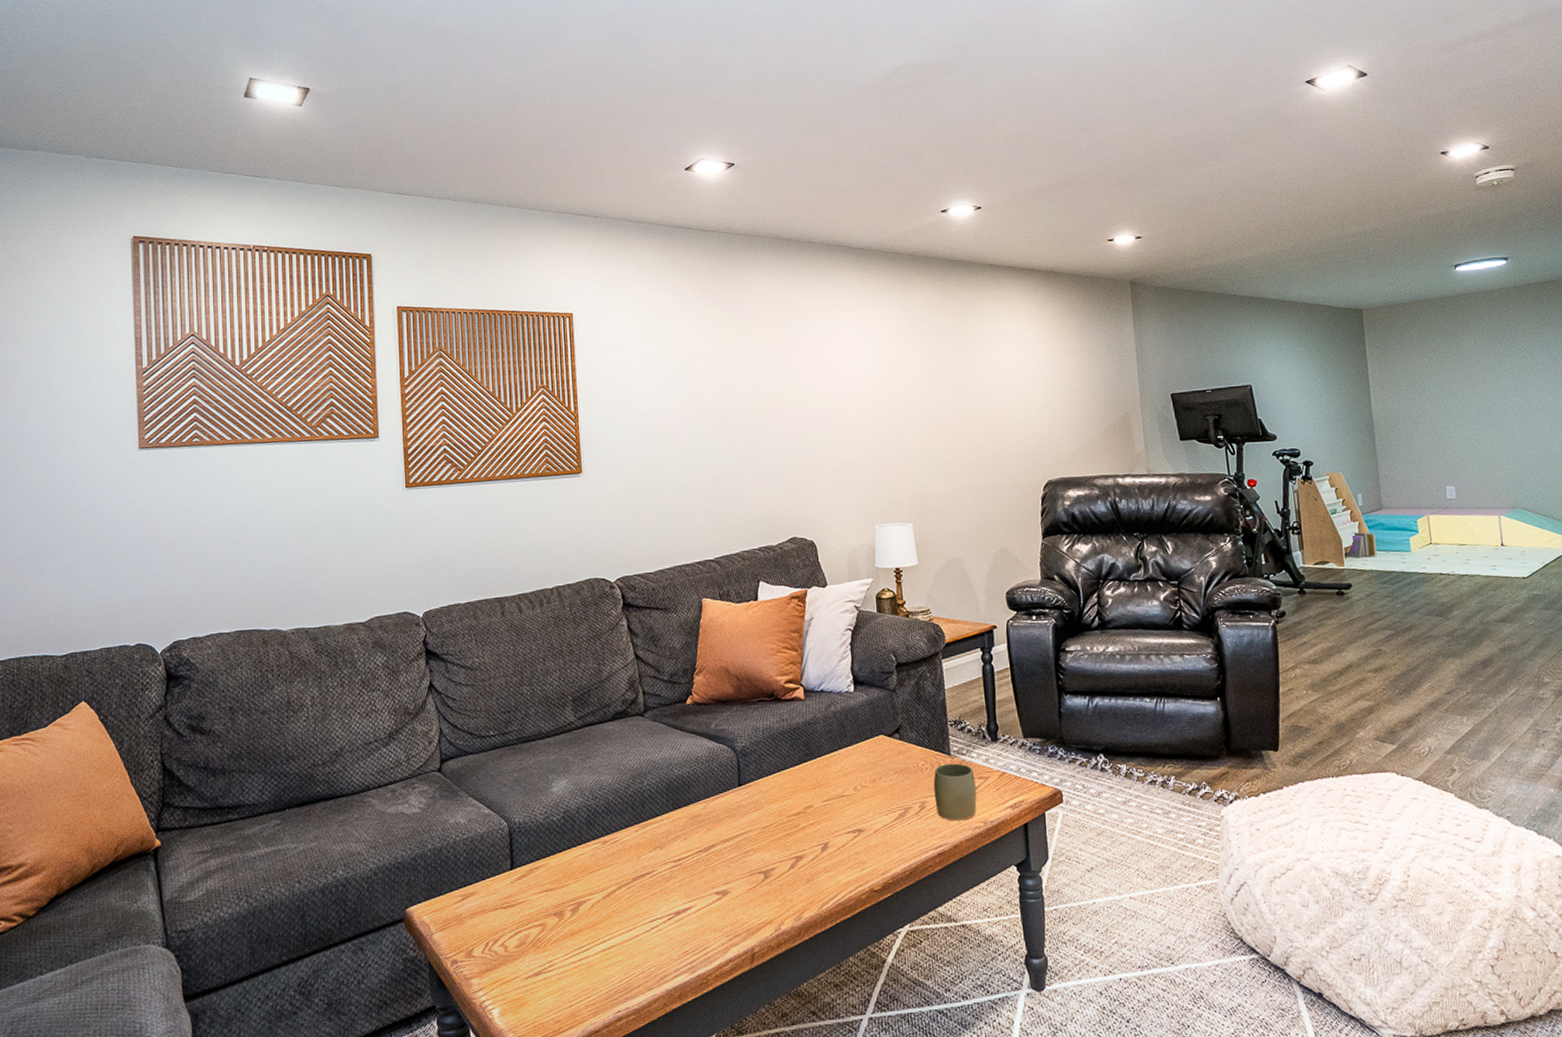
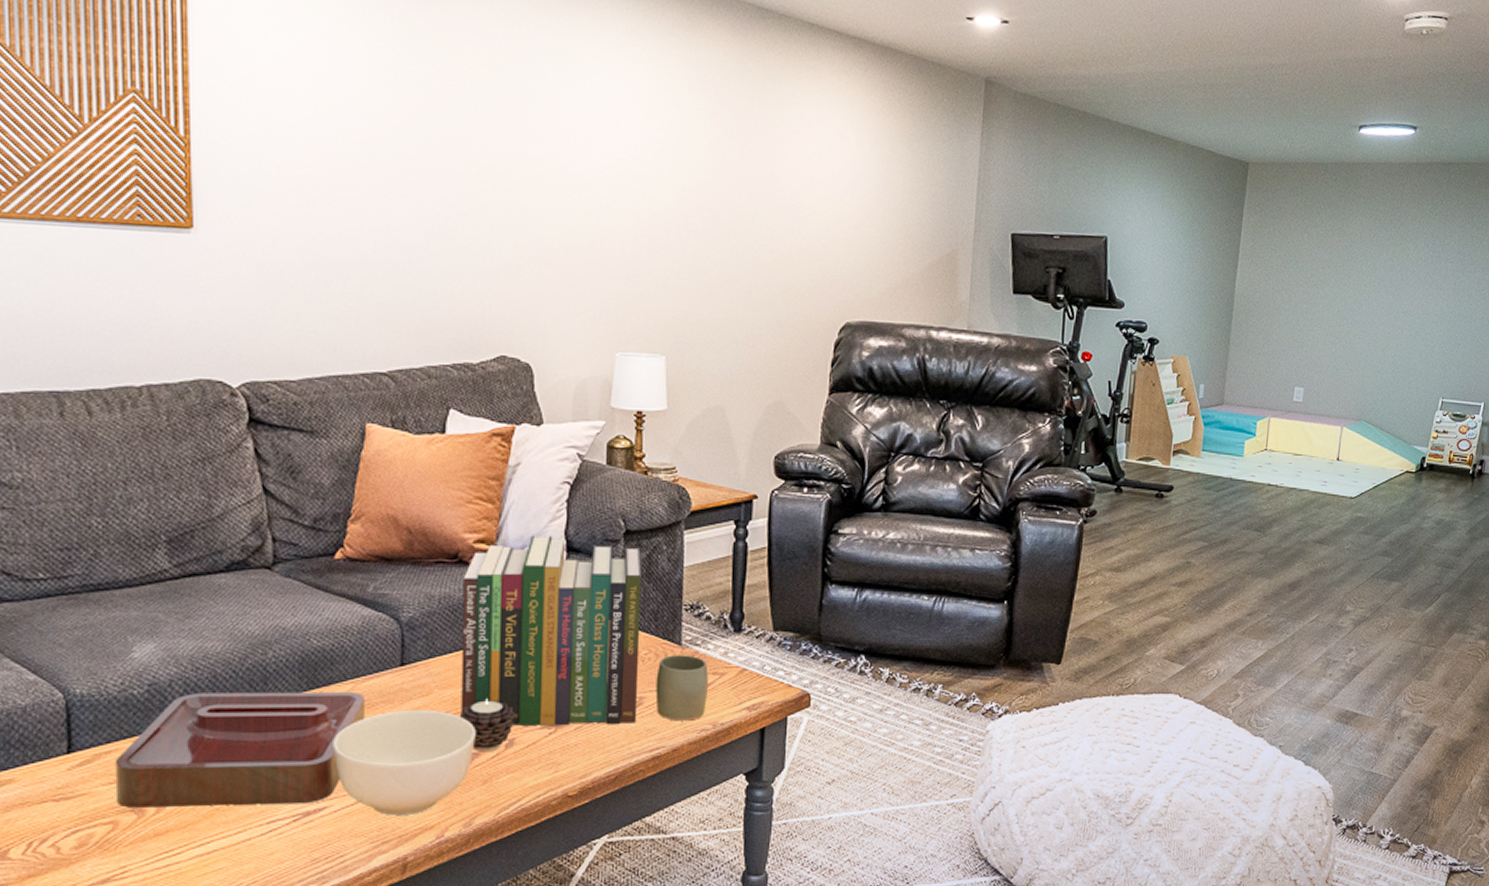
decorative tray: none [542,809,715,912] -> present [115,691,365,808]
bowl: none [693,821,799,912] -> present [333,710,477,815]
books: none [778,672,921,832] -> present [461,535,642,726]
candle: none [784,810,827,856] -> present [459,698,516,753]
books: present [1346,532,1377,558] -> none [1174,428,1211,459]

